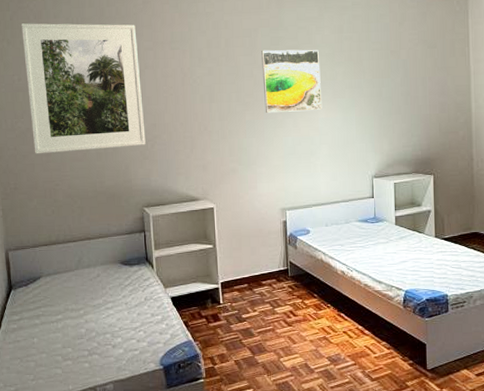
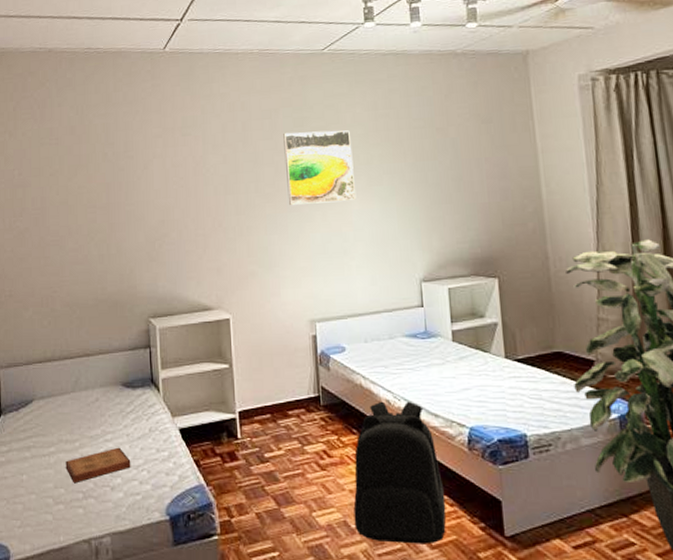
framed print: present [21,23,146,154] -> none [24,110,153,257]
book: none [72,313,130,344] -> present [65,447,131,484]
backpack: none [313,271,384,378] -> present [353,401,446,545]

